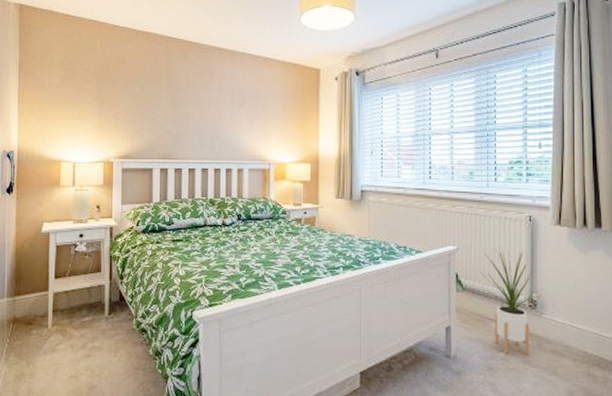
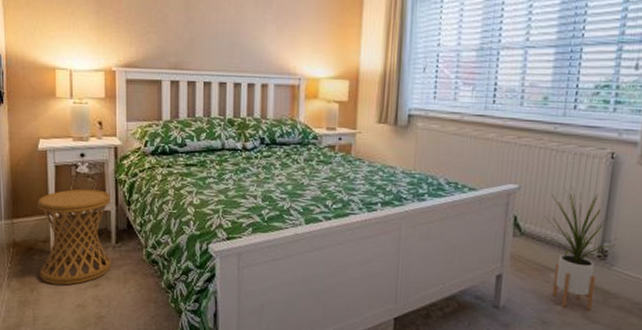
side table: none [37,266,105,357] -> present [37,189,111,286]

